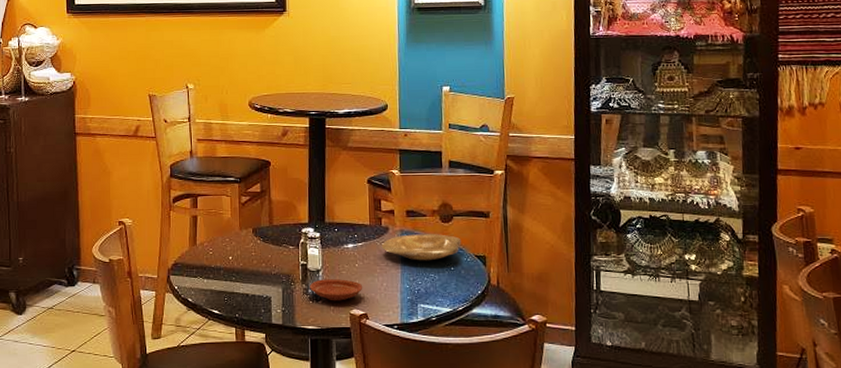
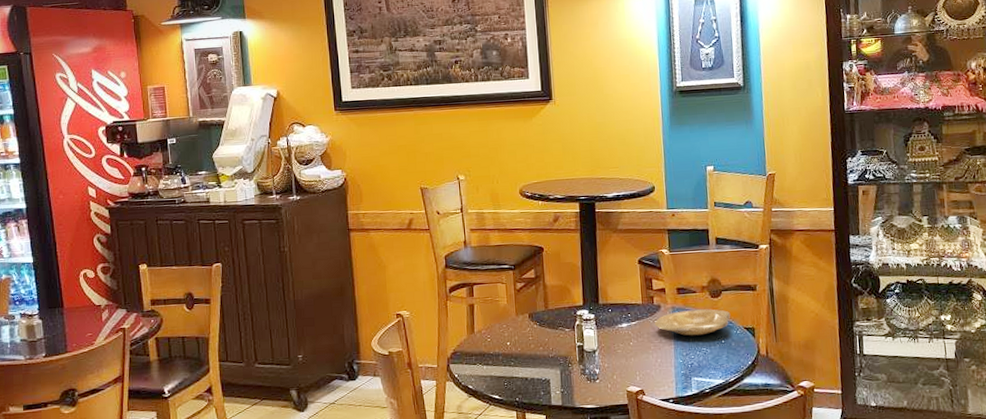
plate: present [310,279,363,301] -> none [587,358,639,380]

